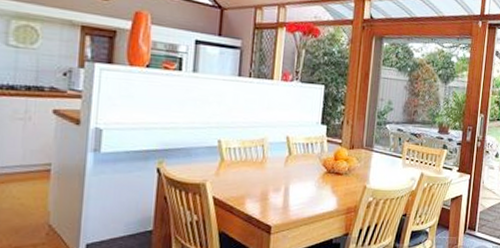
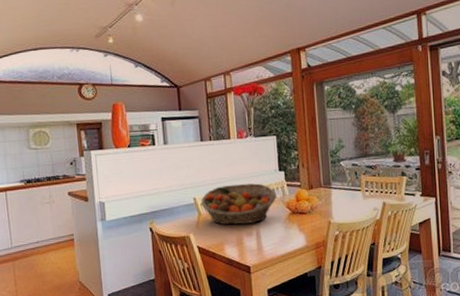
fruit basket: none [226,131,314,178] -> present [201,183,277,225]

